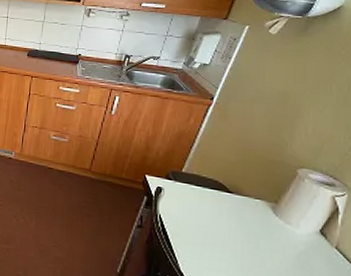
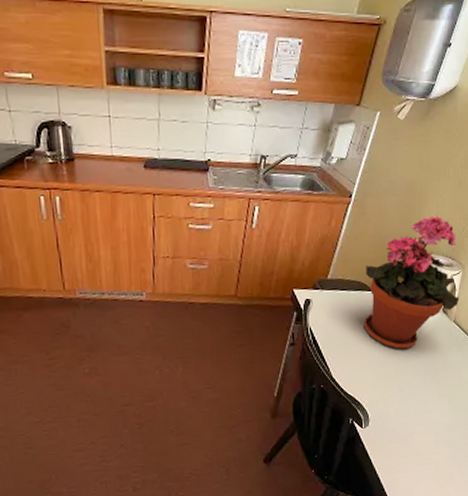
potted plant: none [219,129,344,264] -> present [364,215,460,349]

